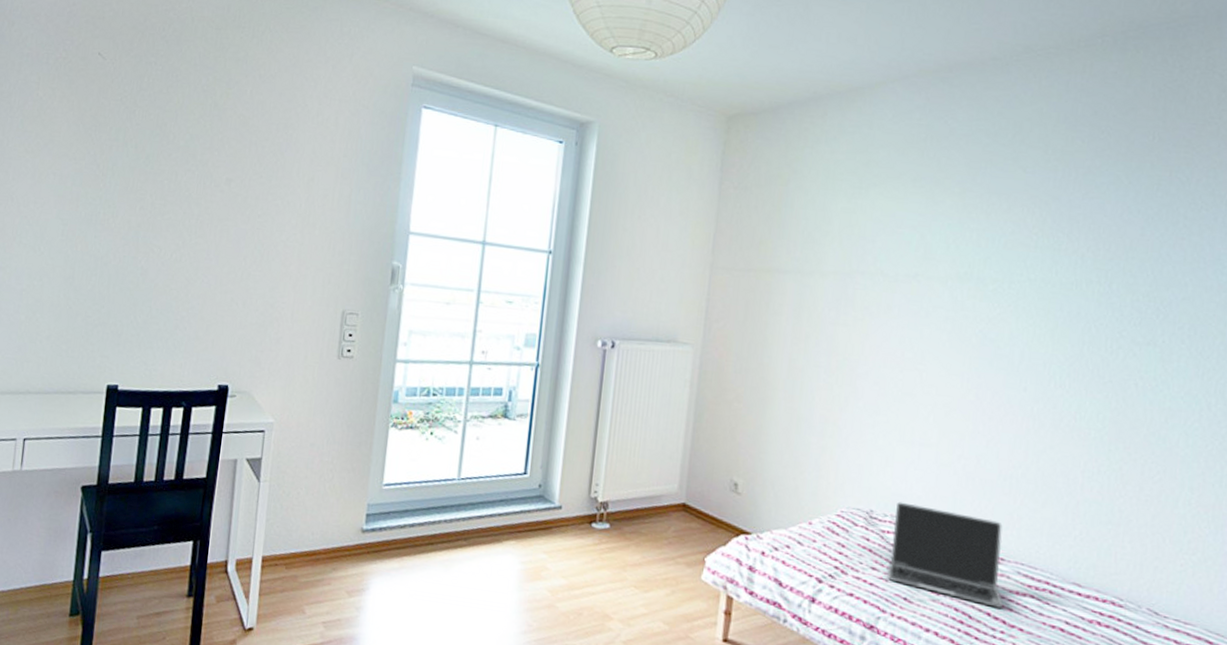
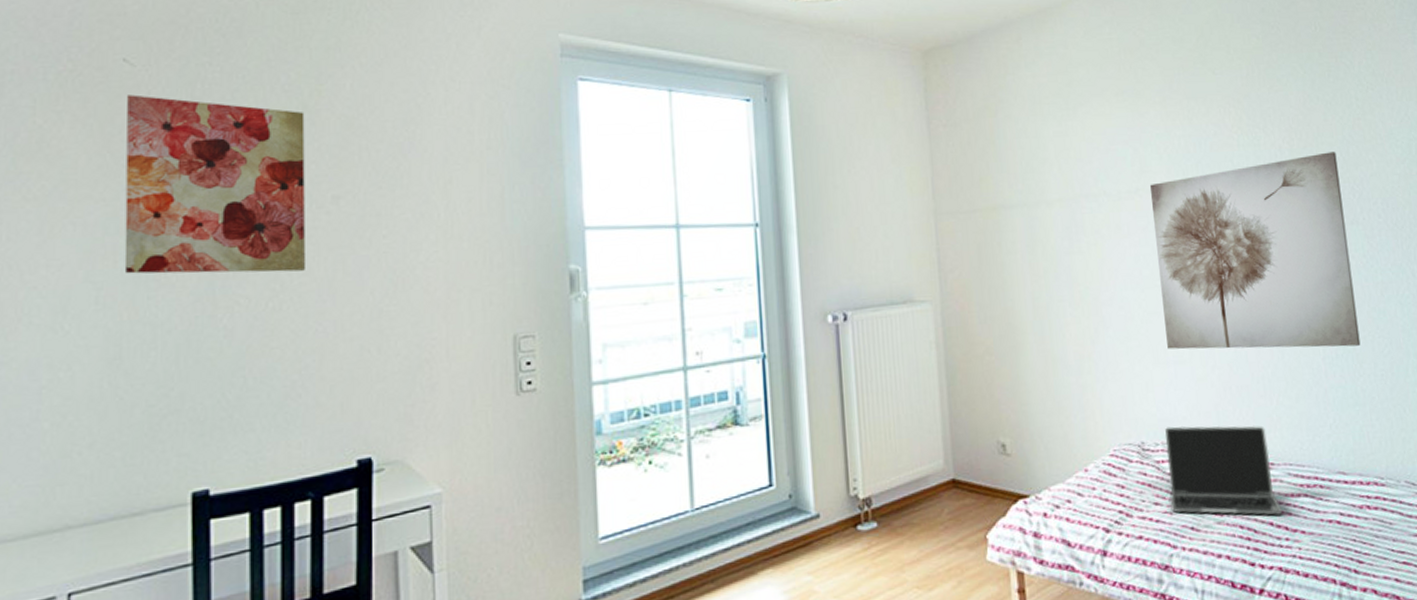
wall art: none [82,81,215,234] -> present [124,94,305,274]
wall art: none [916,267,1147,467] -> present [1150,152,1361,350]

